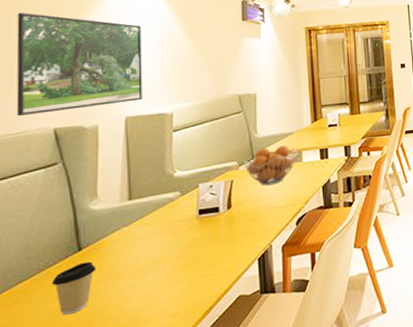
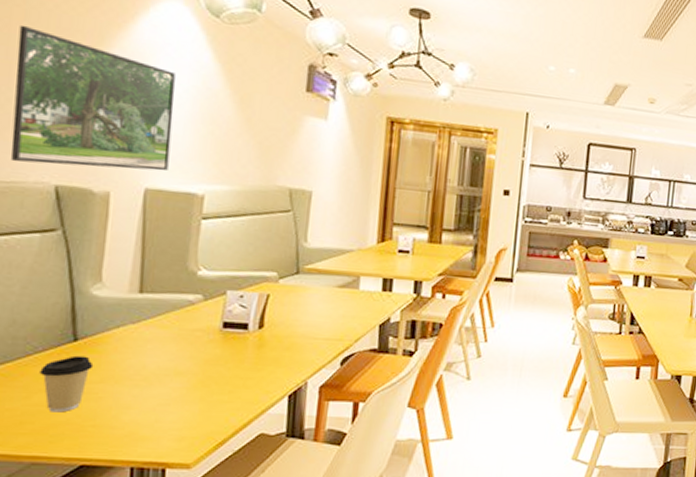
fruit basket: present [244,145,298,186] -> none [285,261,355,311]

